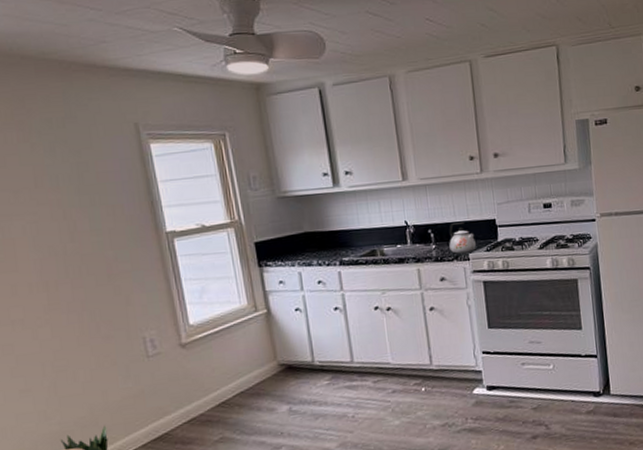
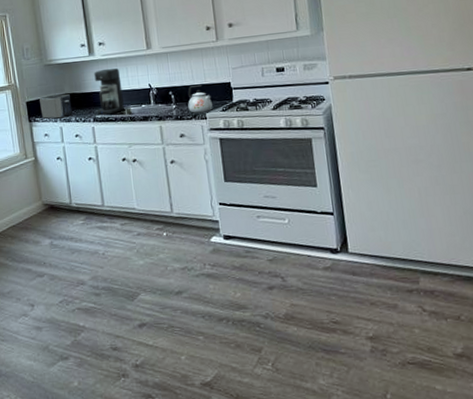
toaster: none [270,232,314,263] -> present [39,93,73,119]
coffee maker: none [339,202,378,257] -> present [94,68,125,115]

